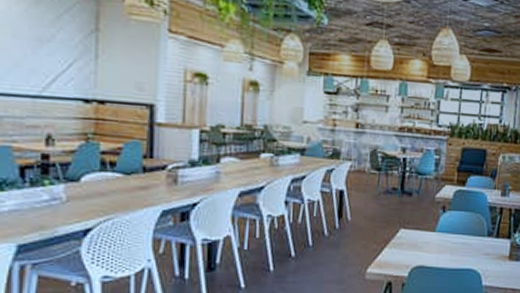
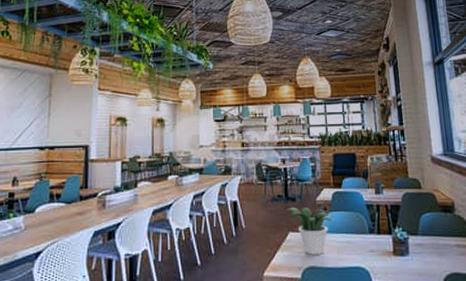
potted plant: none [399,202,451,254] -> present [285,207,333,255]

